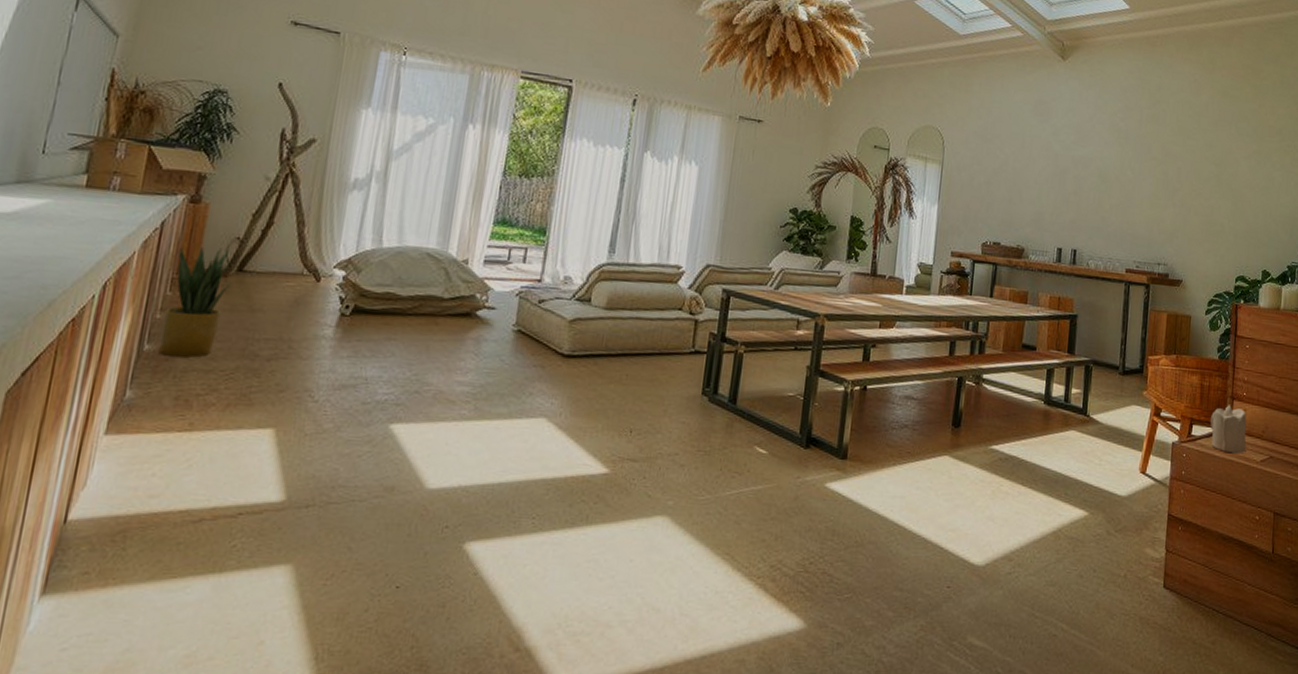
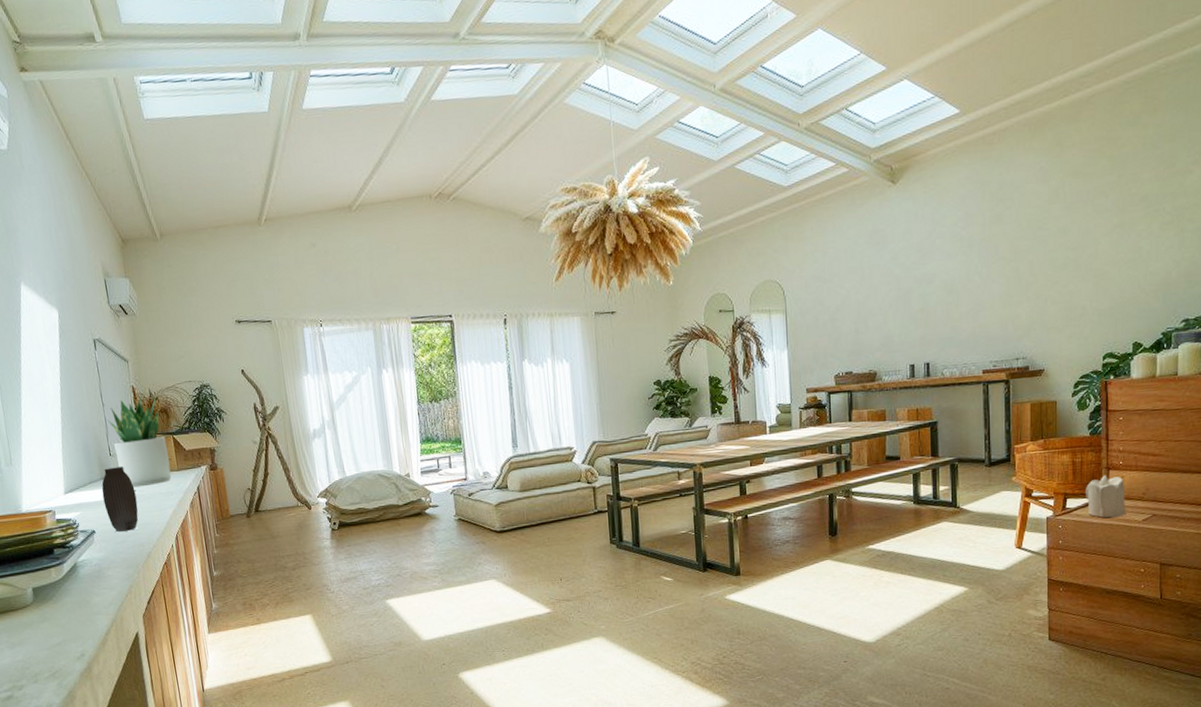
vase: none [5,169,65,264] -> present [101,466,139,533]
planter: none [49,81,146,207] -> present [107,393,172,488]
planter: present [158,247,232,358] -> none [213,498,256,578]

